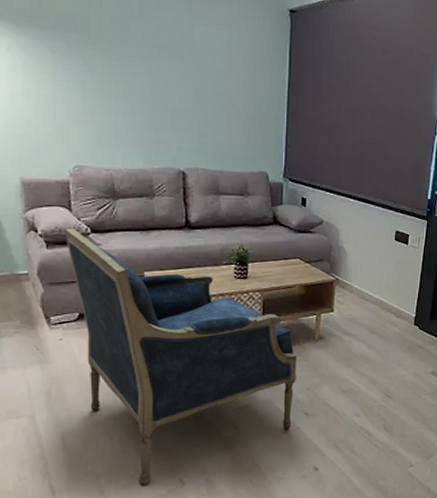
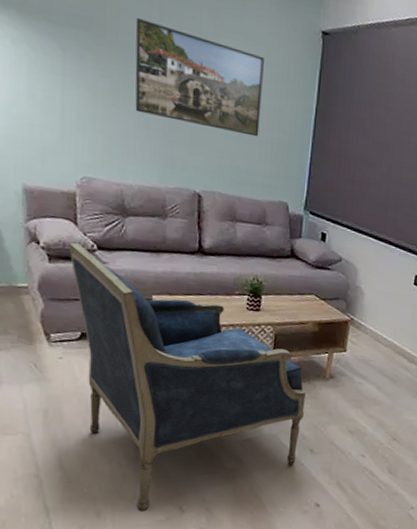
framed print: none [117,16,237,113] -> present [135,18,264,137]

